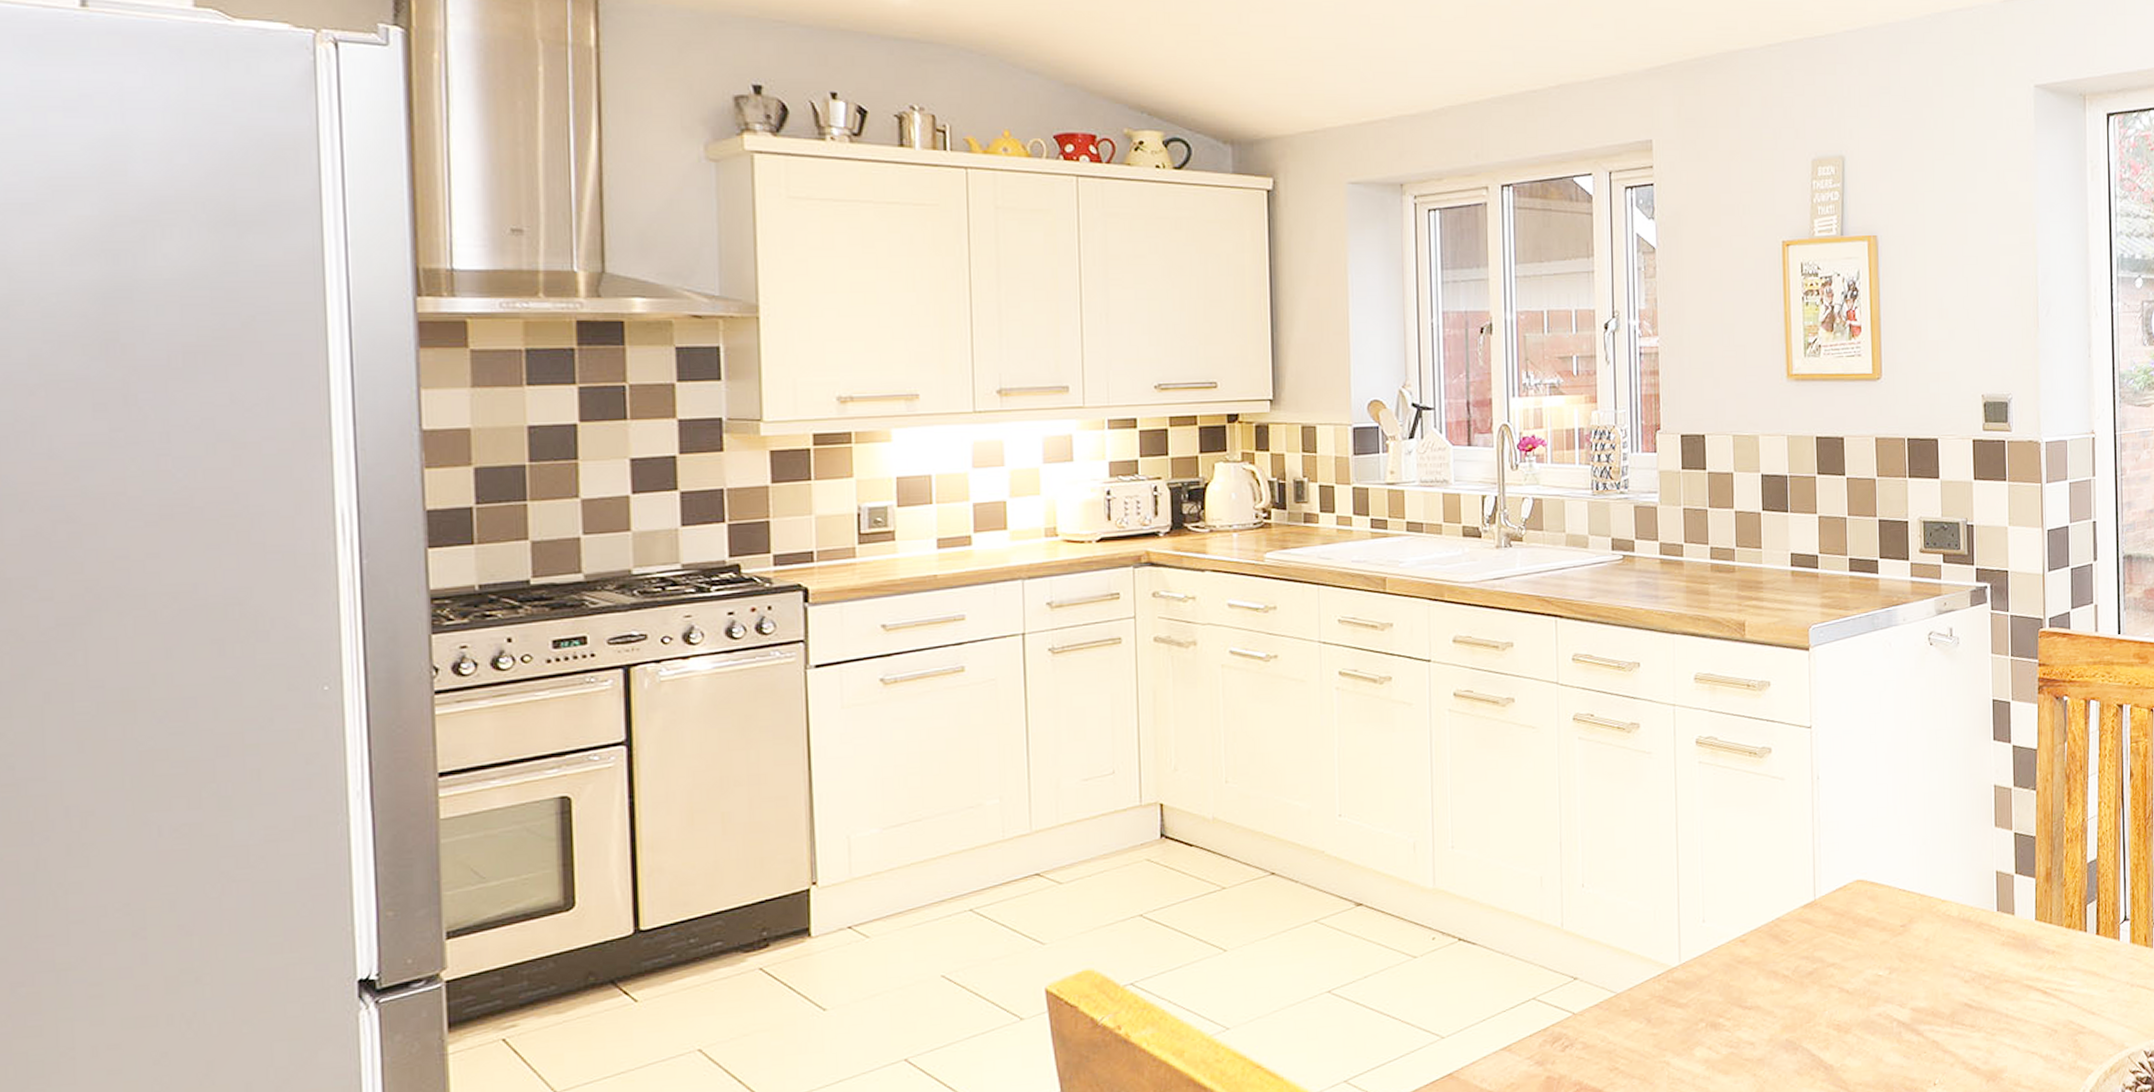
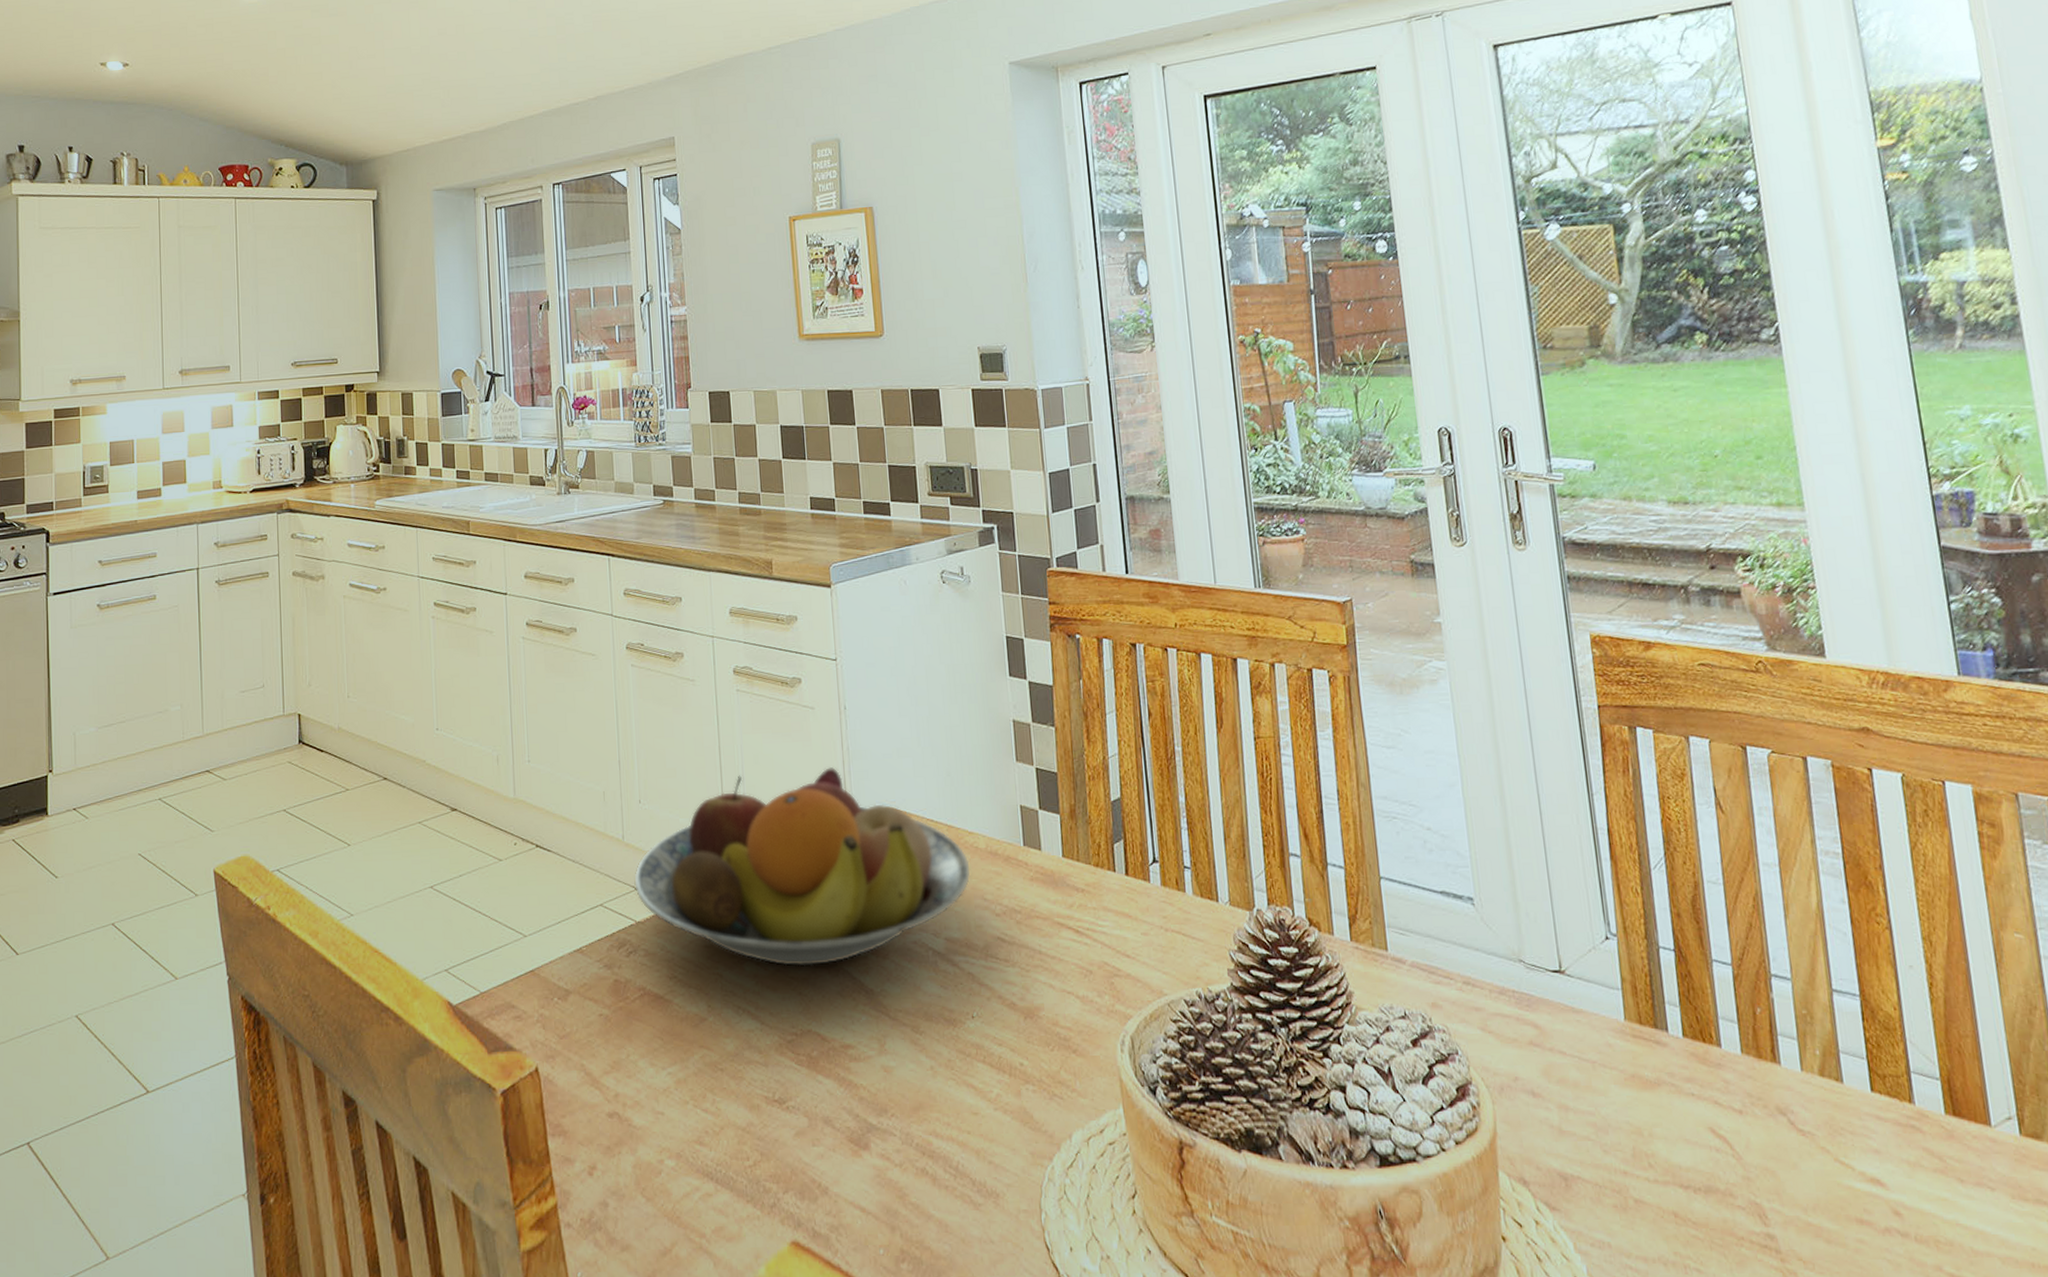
fruit bowl: none [1573,840,1941,1048] -> present [634,767,971,967]

